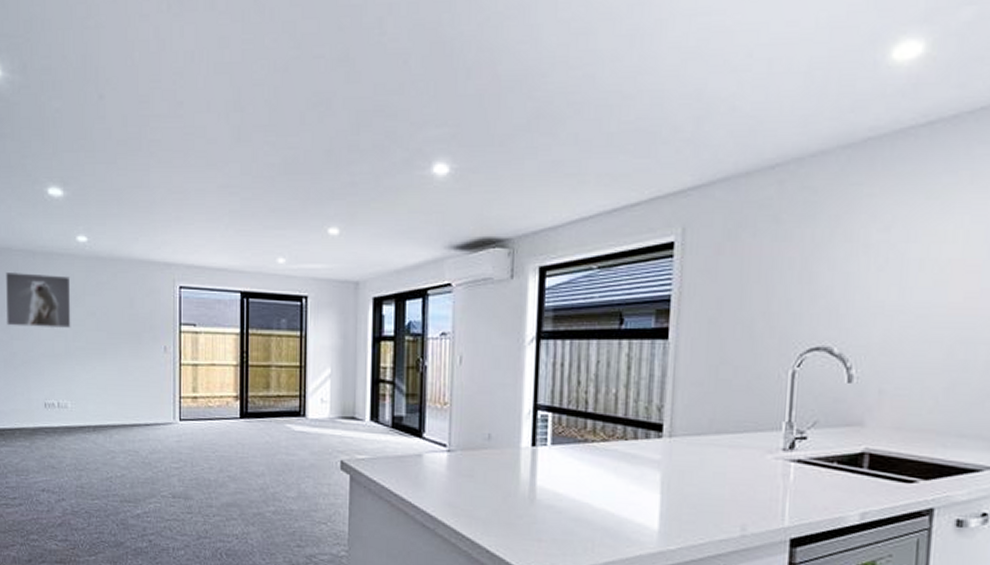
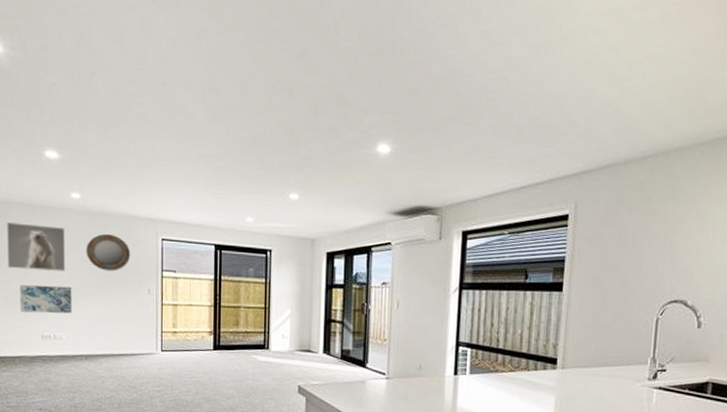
wall art: none [20,344,78,378] -> present [19,284,72,314]
home mirror: none [93,282,144,327] -> present [86,233,131,272]

